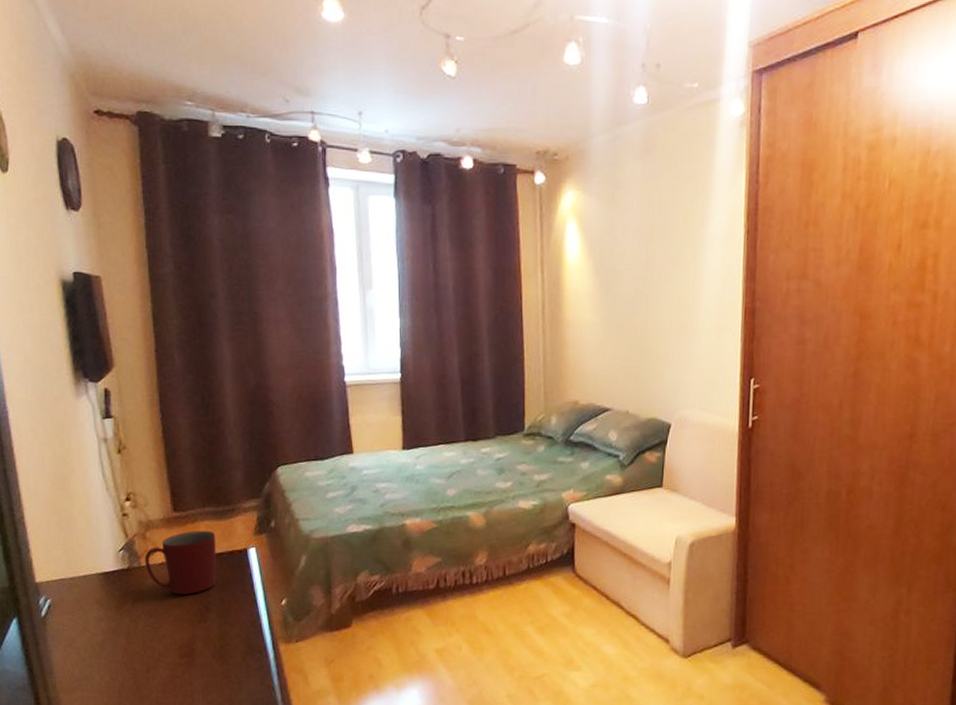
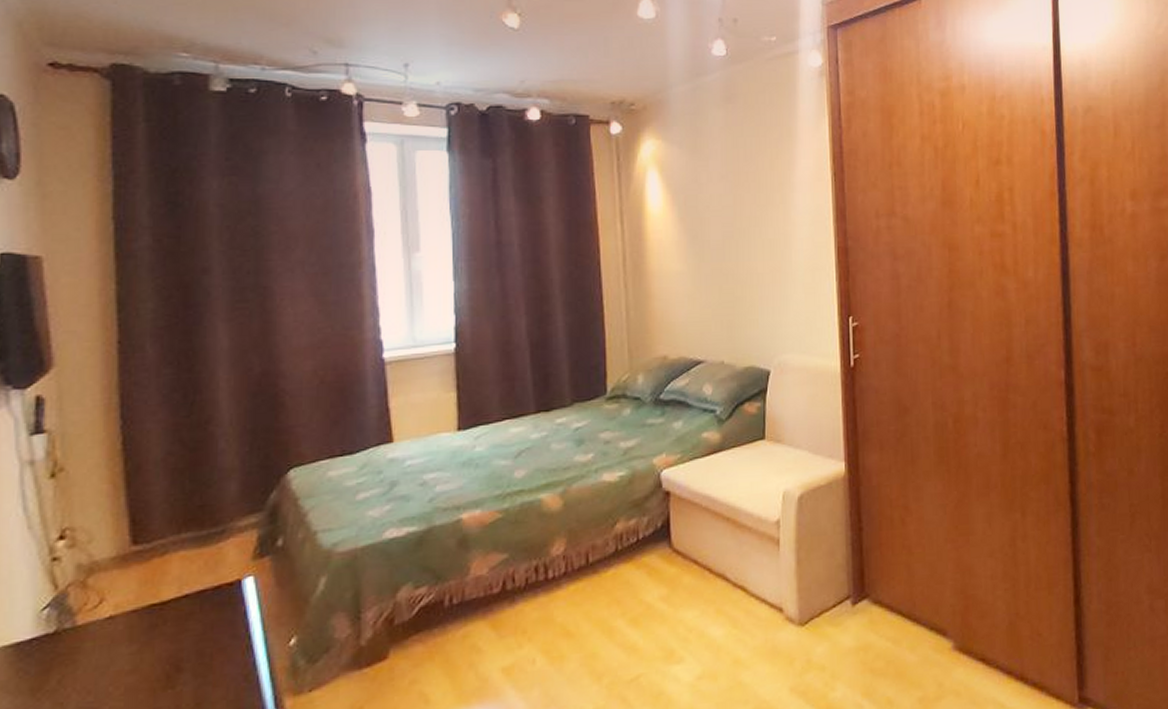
mug: present [145,530,216,595] -> none [83,563,195,657]

